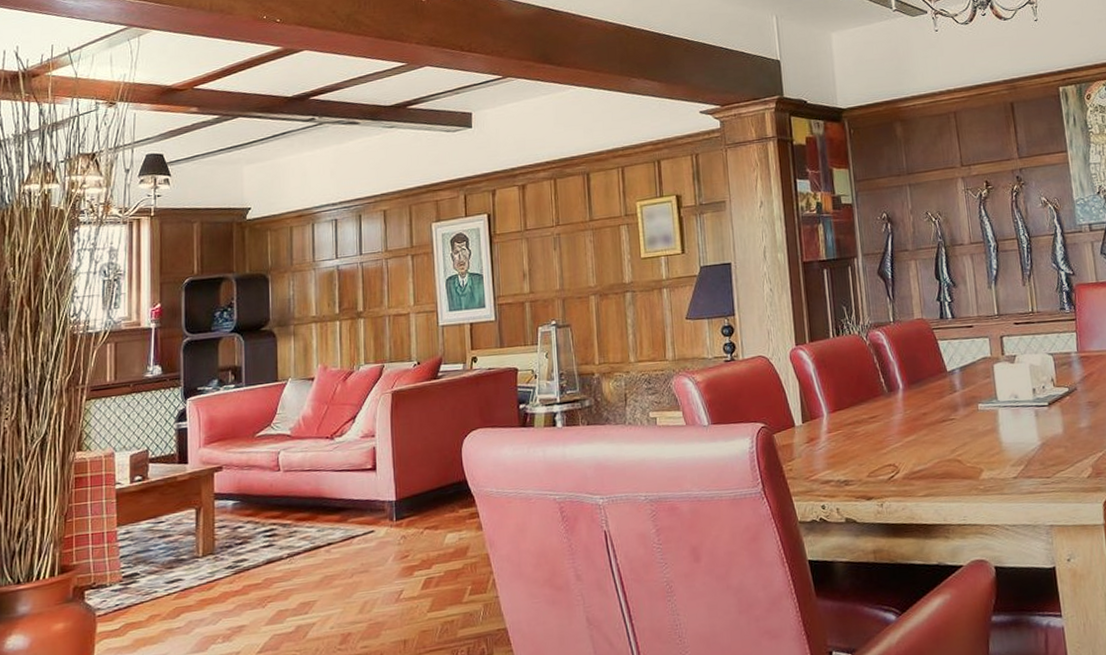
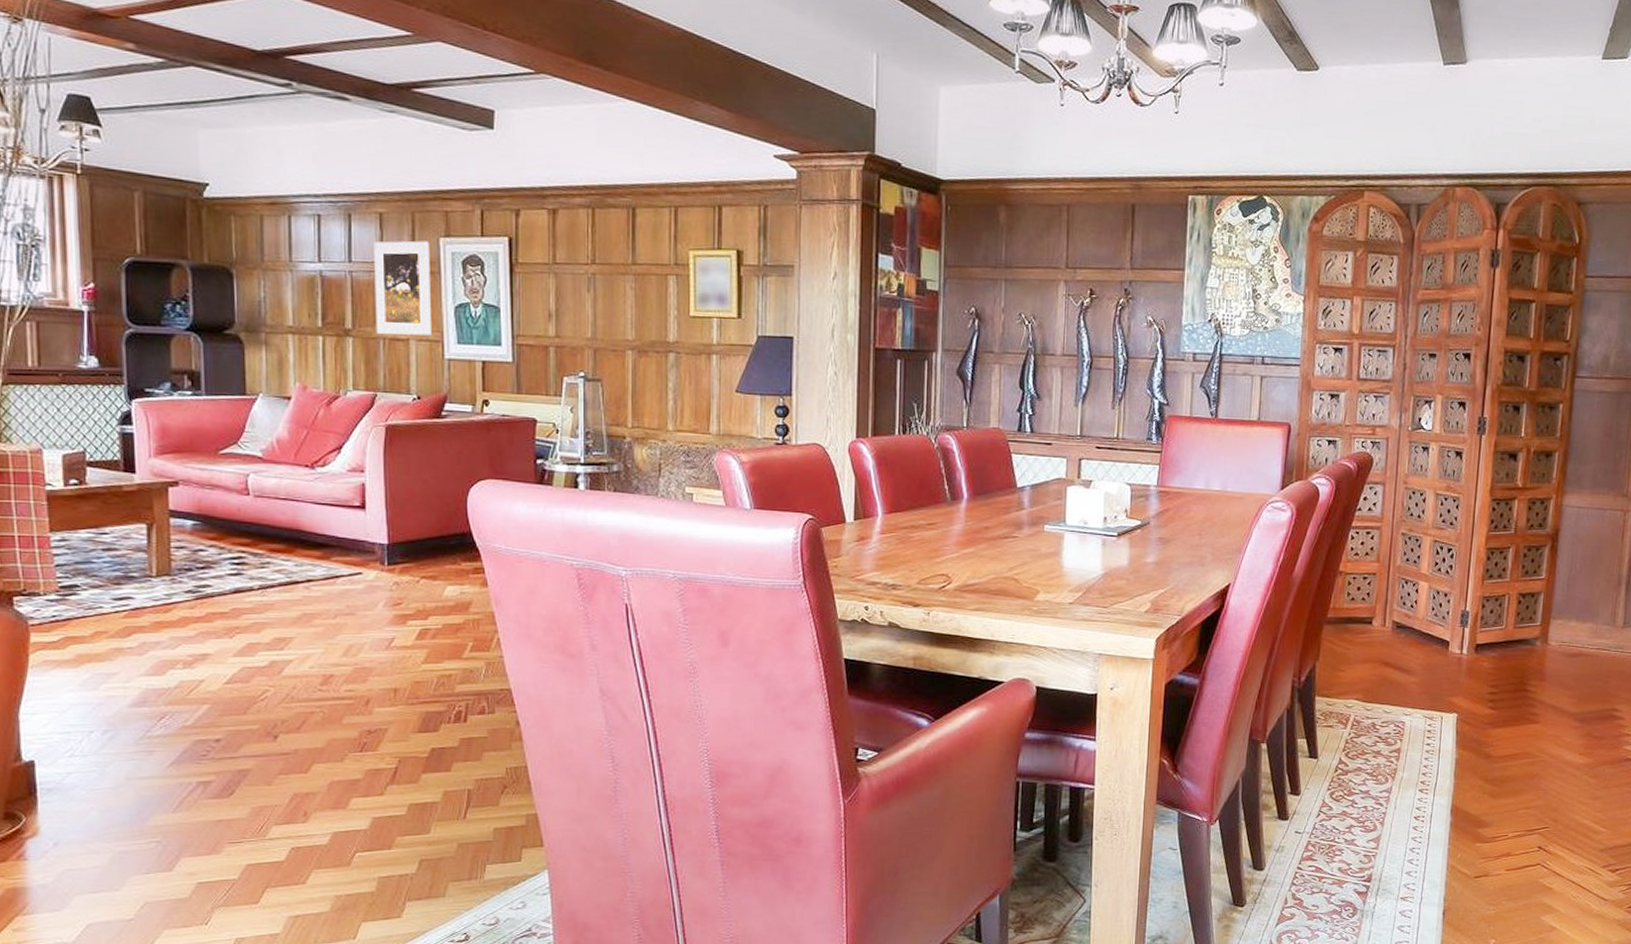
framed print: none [379,227,427,313] -> present [374,240,431,336]

